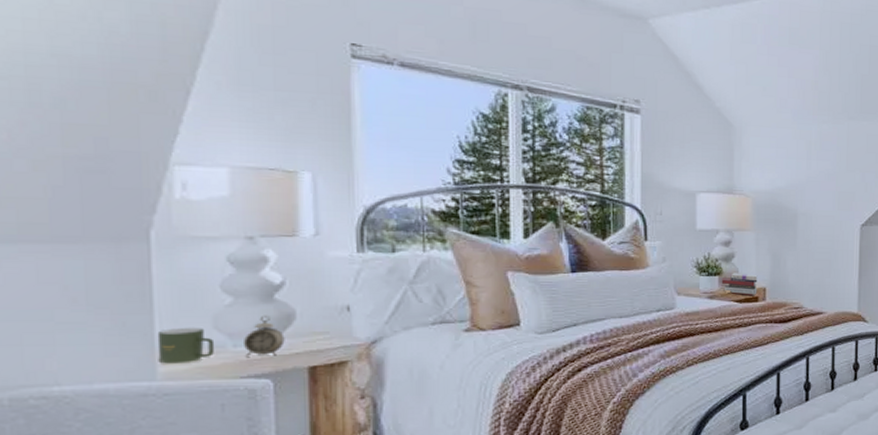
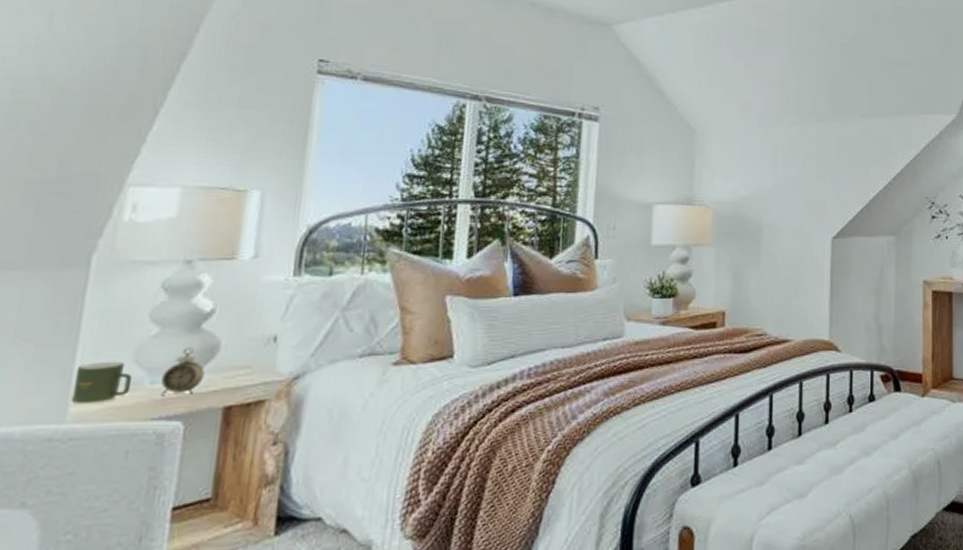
books: present [721,273,758,296] -> none [676,294,717,322]

